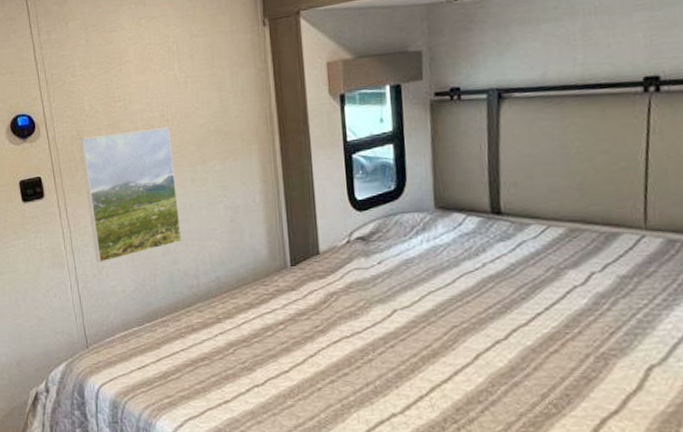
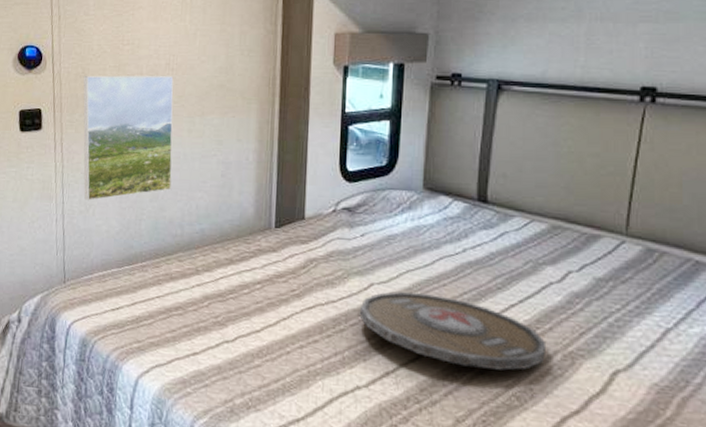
serving tray: none [385,313,578,381] -> present [359,292,547,371]

